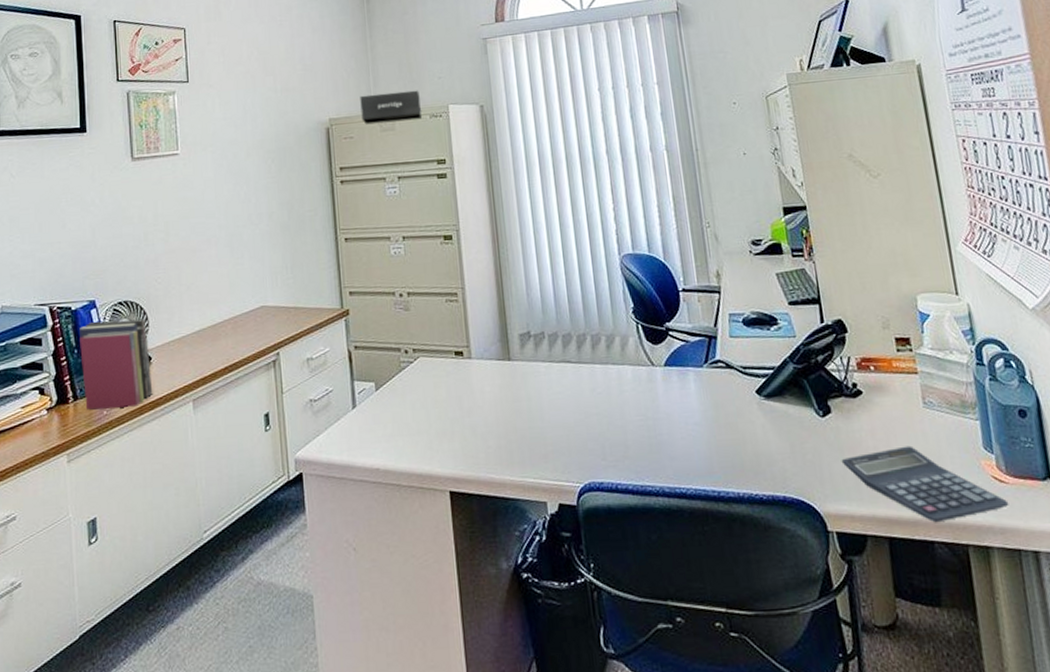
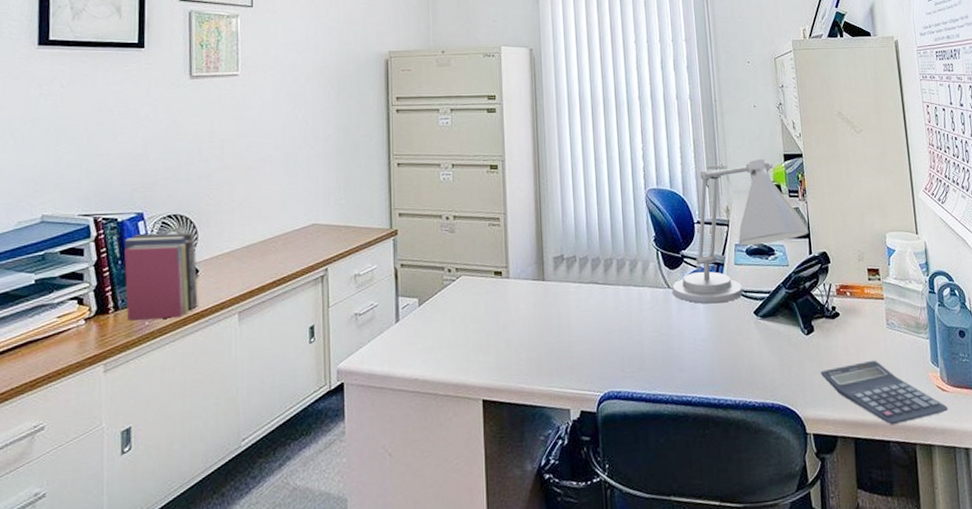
box: present [360,90,423,125] -> none [419,30,477,59]
desk lamp: none [656,214,819,383] -> present [672,159,809,304]

